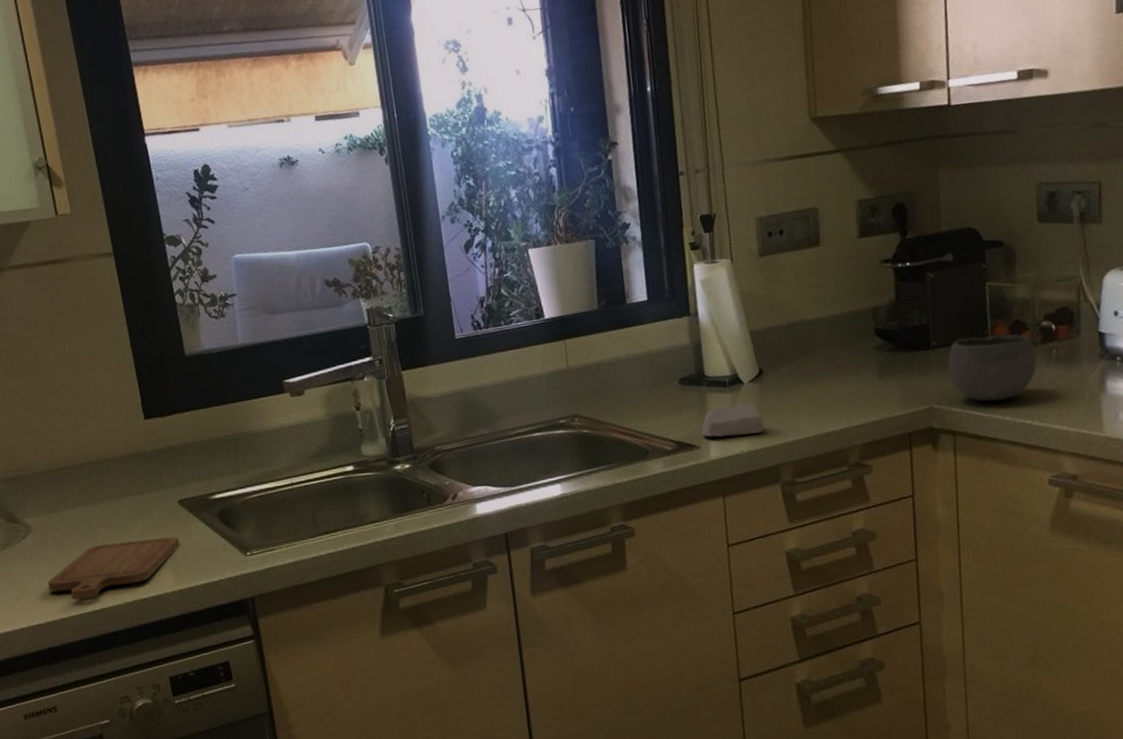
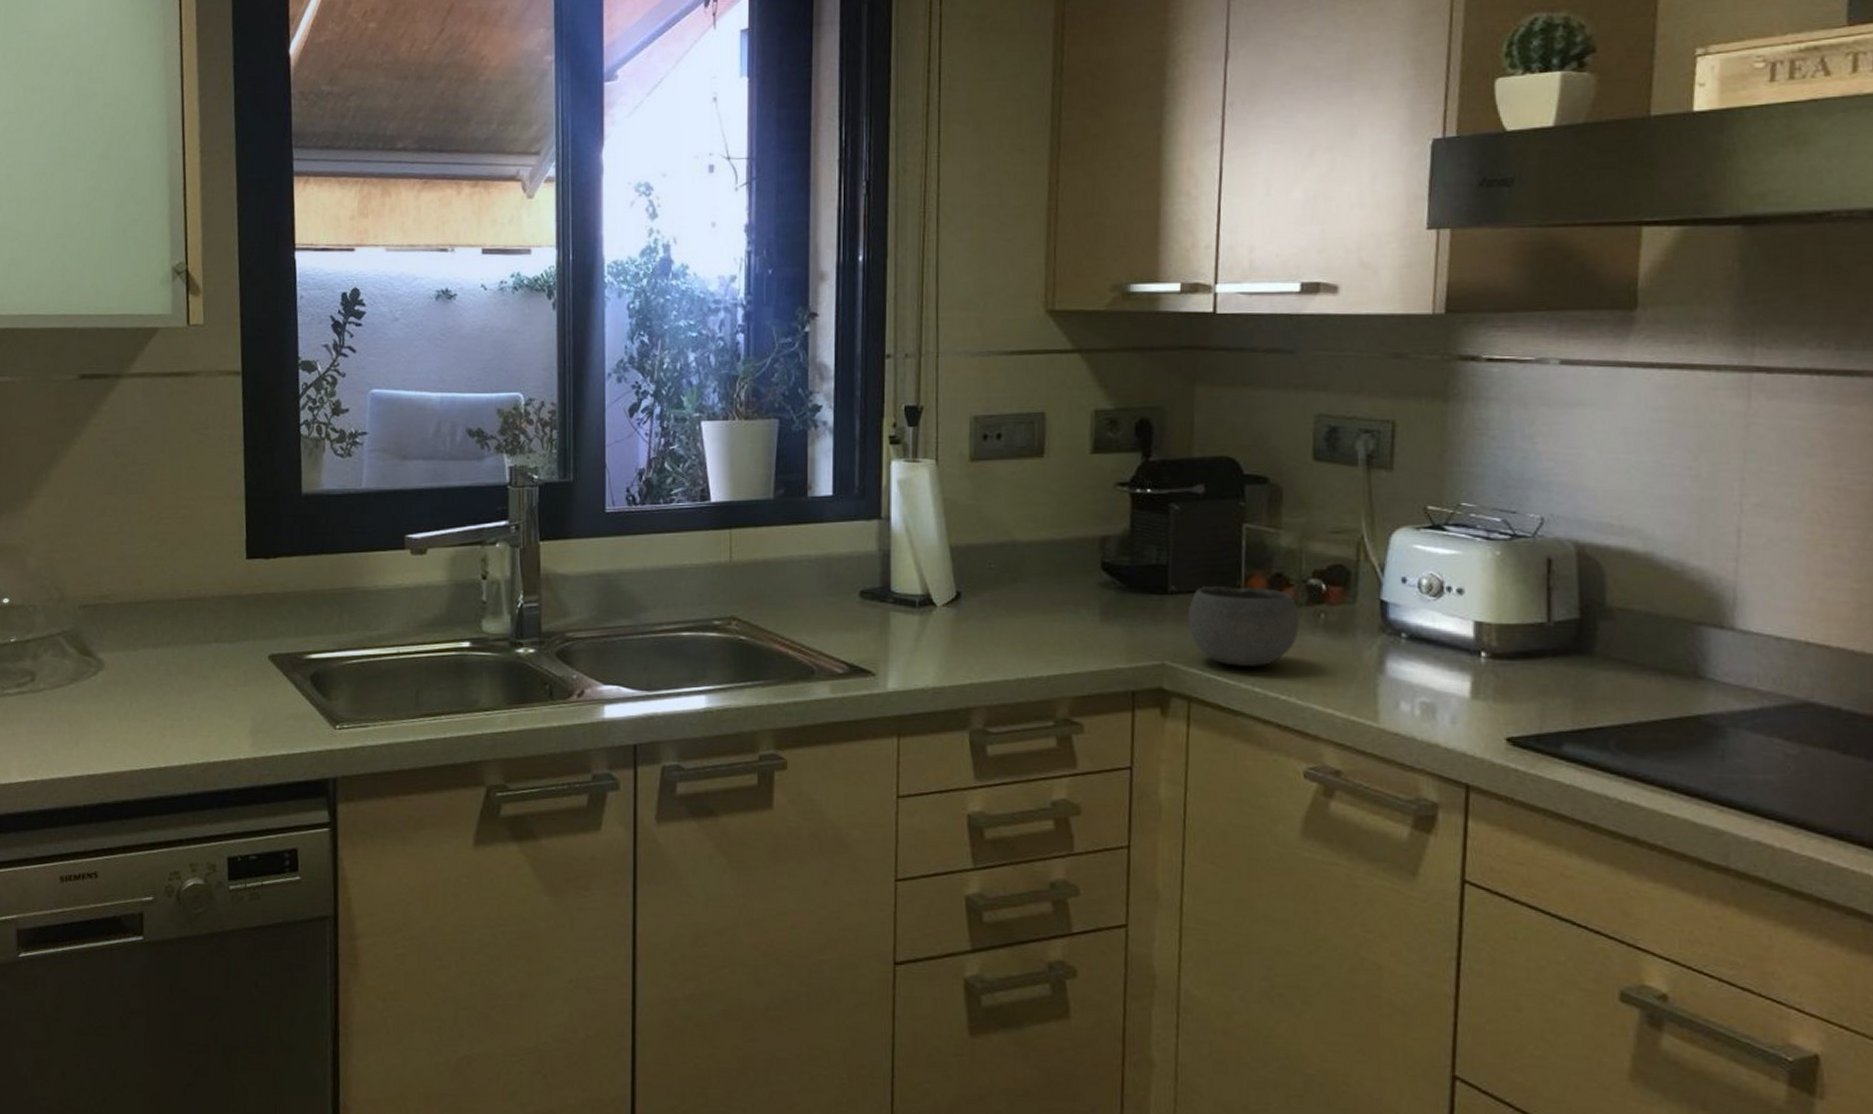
chopping board: present [48,536,181,600] -> none [112,694,264,753]
soap bar: present [701,402,765,437] -> none [880,630,957,667]

